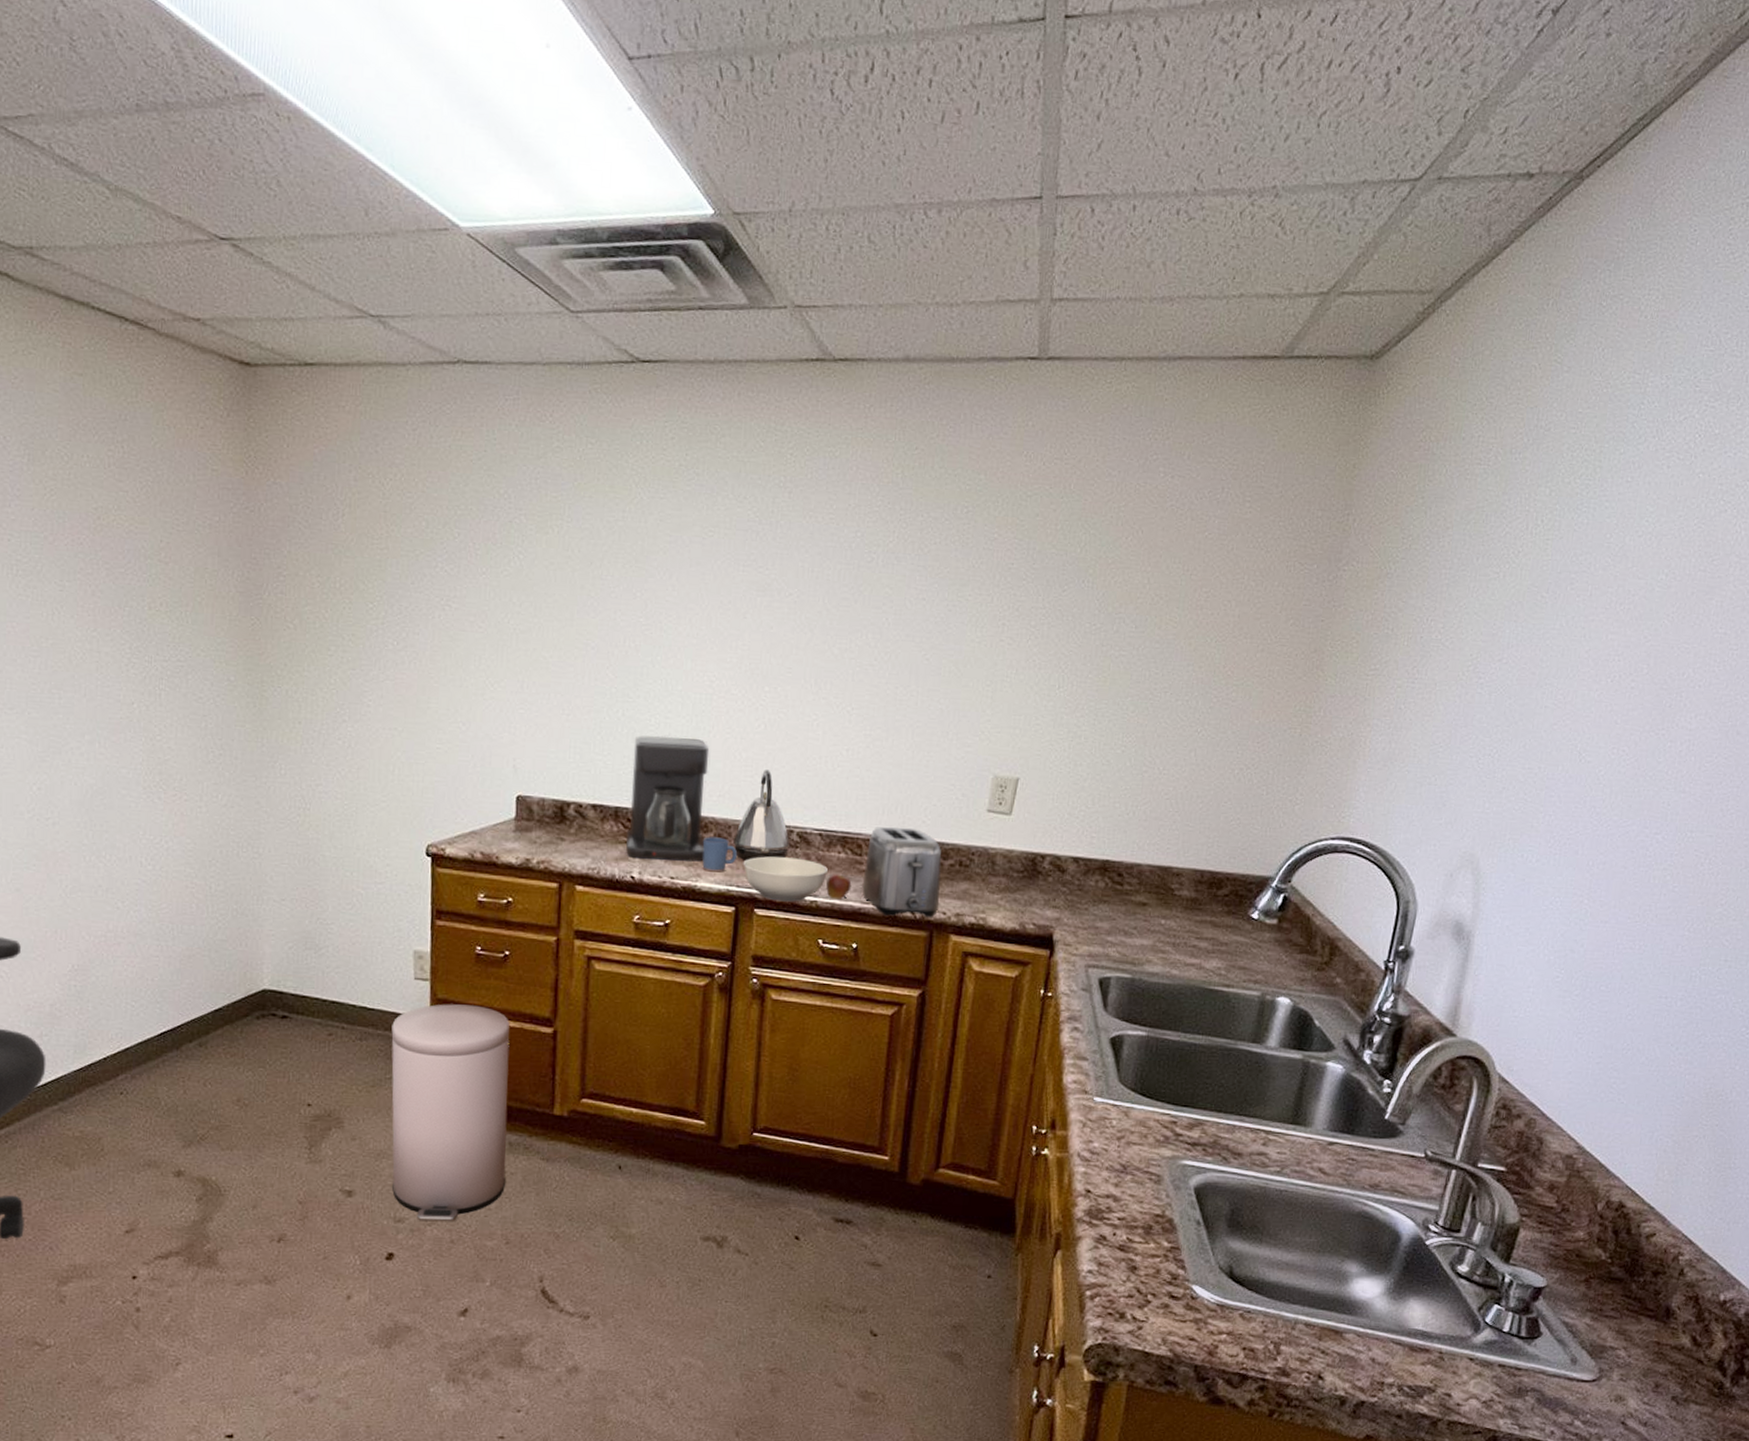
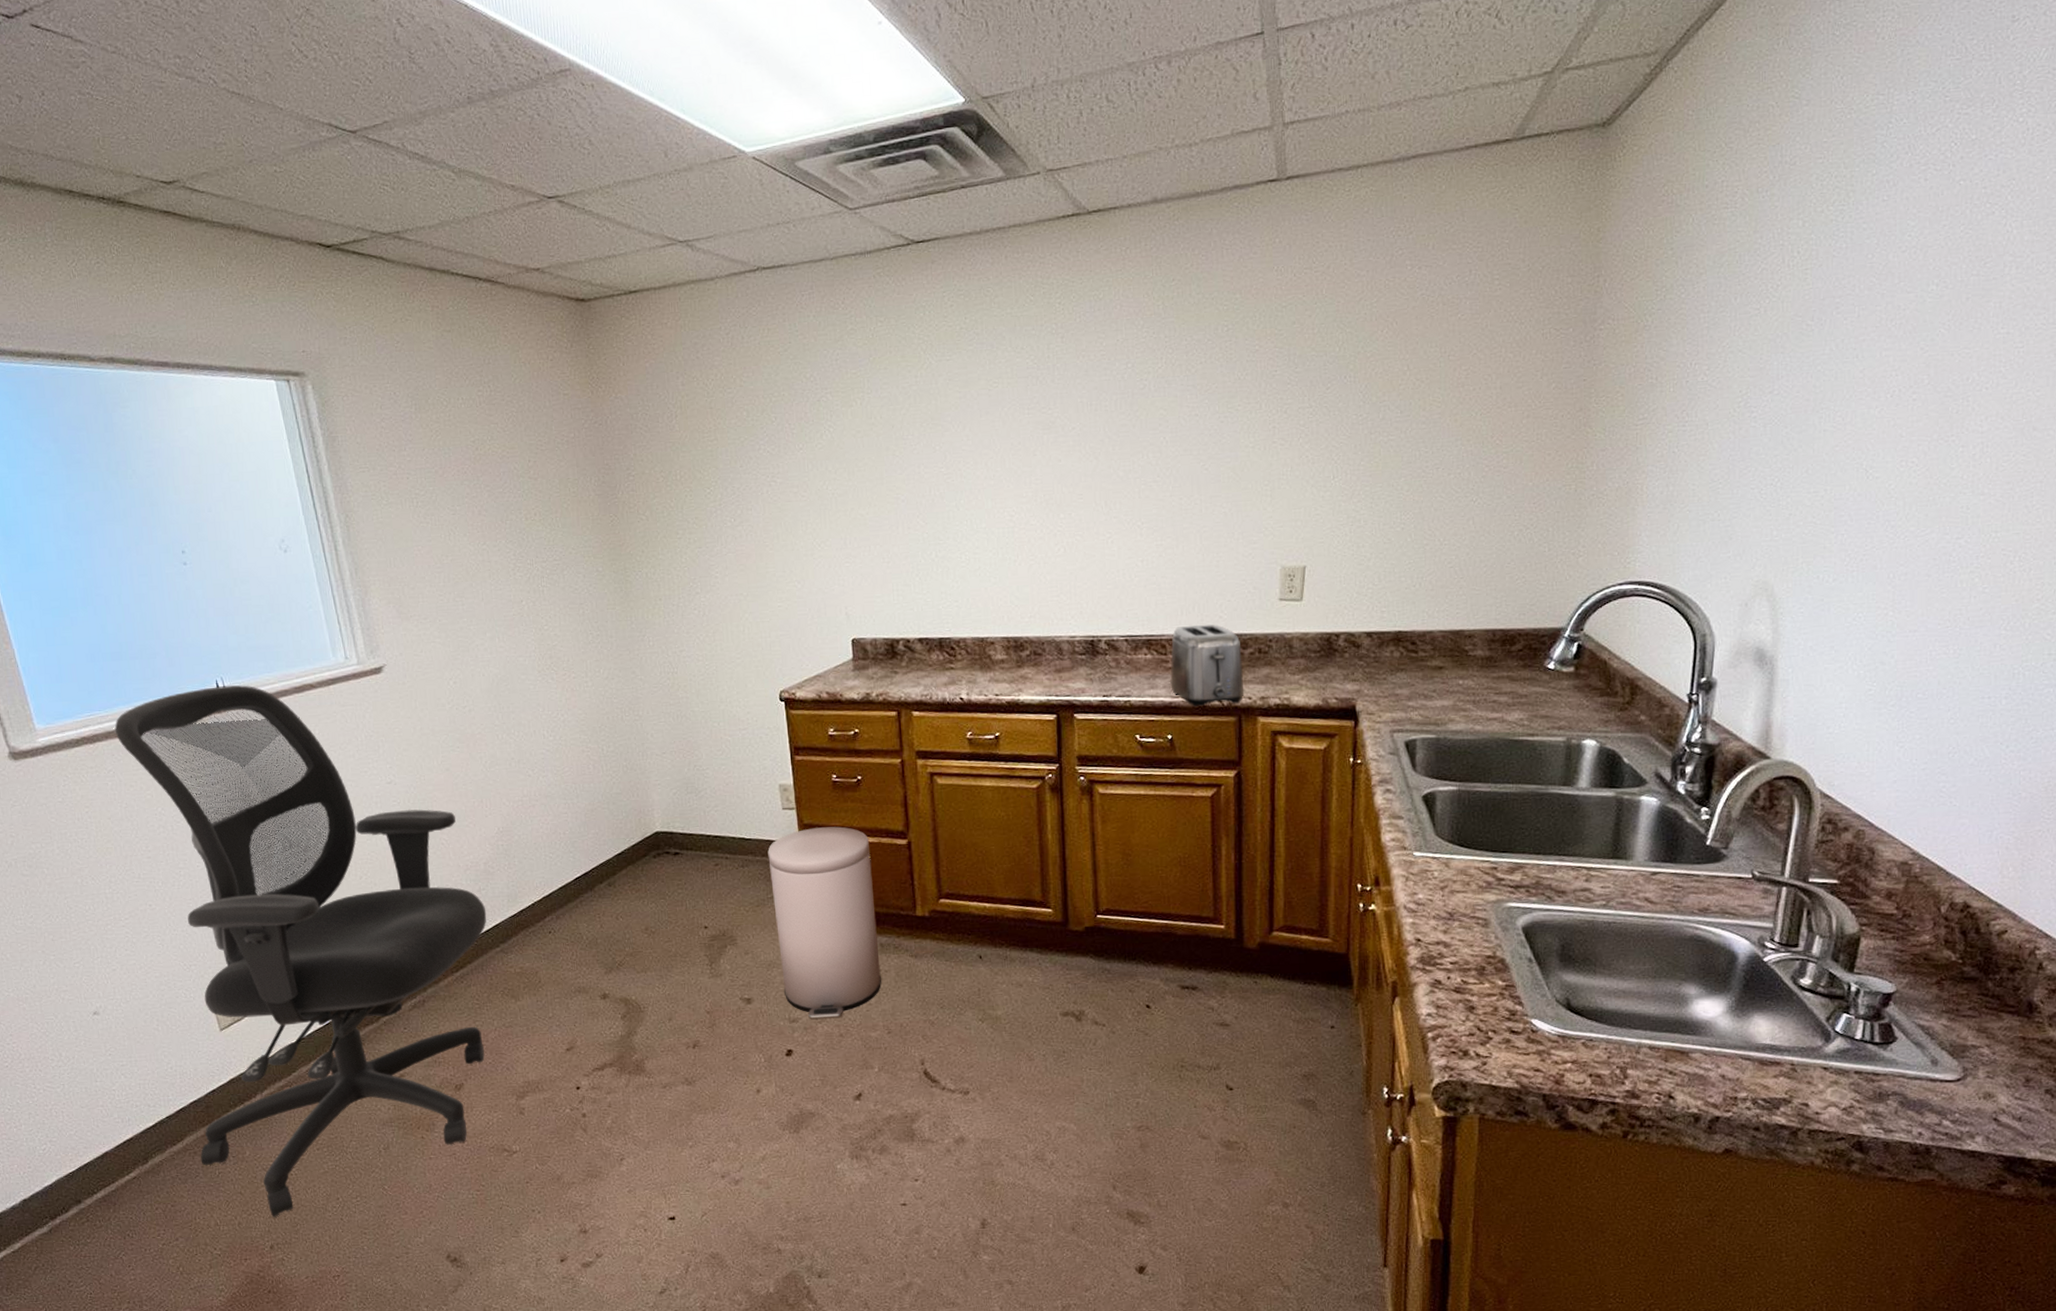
coffee maker: present [625,736,708,861] -> none [949,569,1023,681]
mug: present [702,837,737,872] -> none [1020,653,1052,686]
kettle: present [733,770,791,861] -> none [1048,588,1100,672]
bowl: present [743,856,829,902] -> none [1059,664,1138,705]
fruit: present [826,870,852,901] -> none [1137,670,1161,698]

